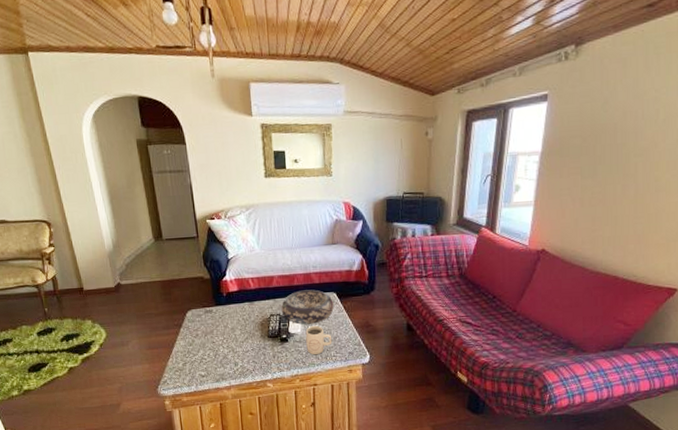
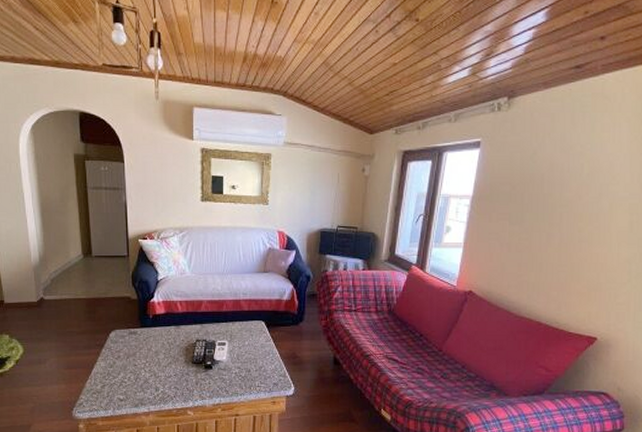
decorative bowl: present [281,289,334,325] -> none [208,317,261,352]
mug: present [305,326,332,355] -> none [231,354,258,385]

